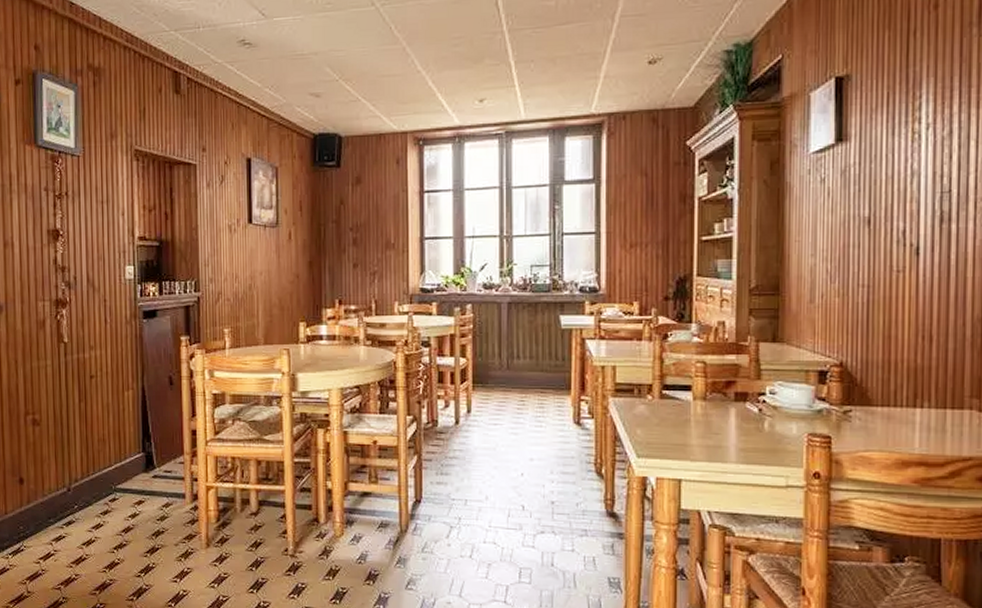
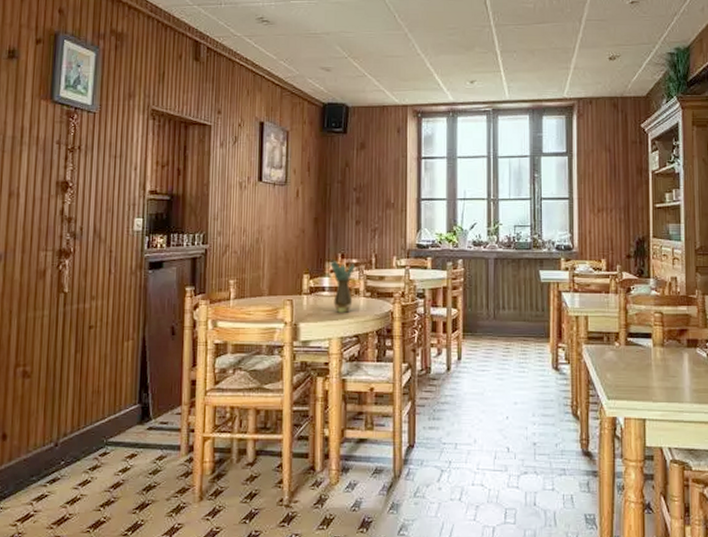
vase: none [326,305,353,362] -> present [329,258,355,313]

